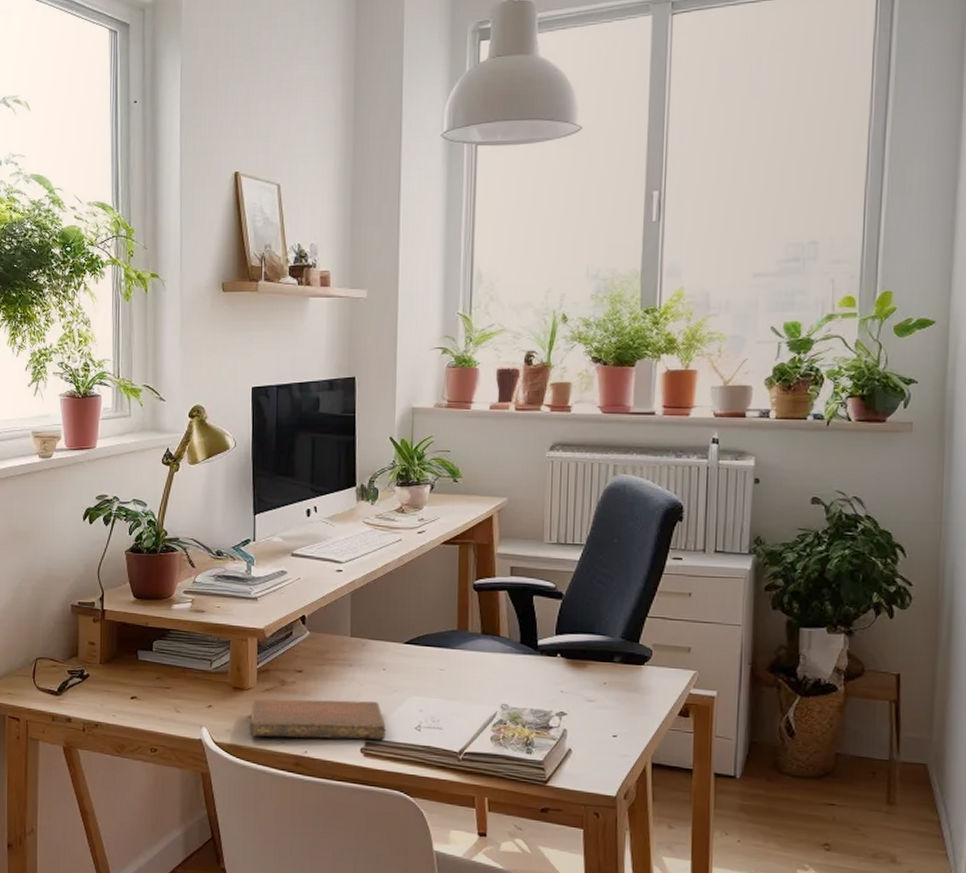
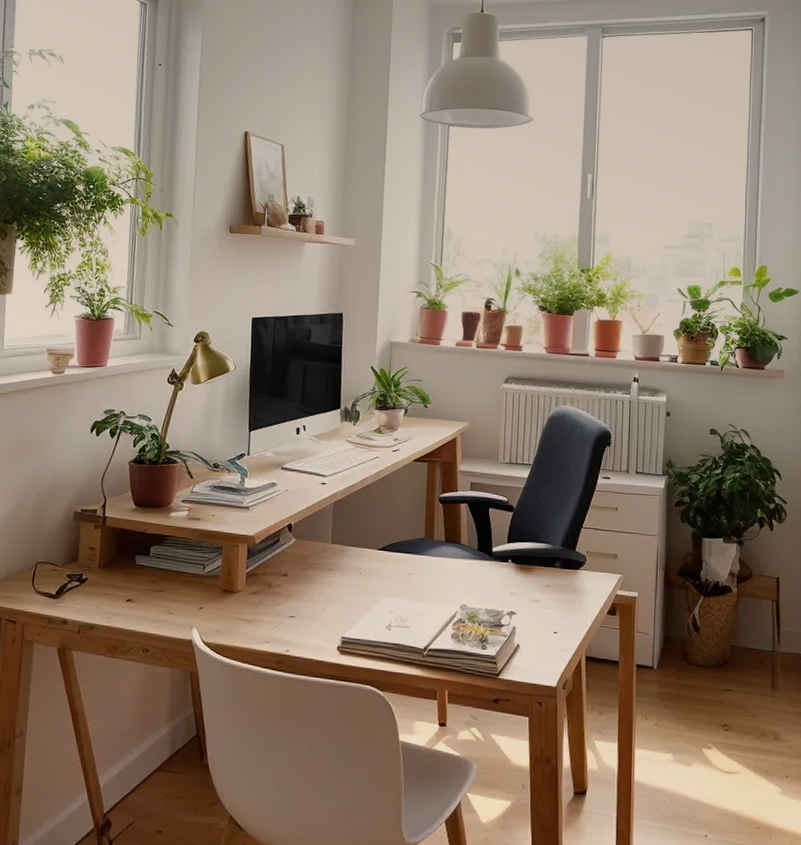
notebook: present [249,699,386,740] -> none [236,601,360,639]

